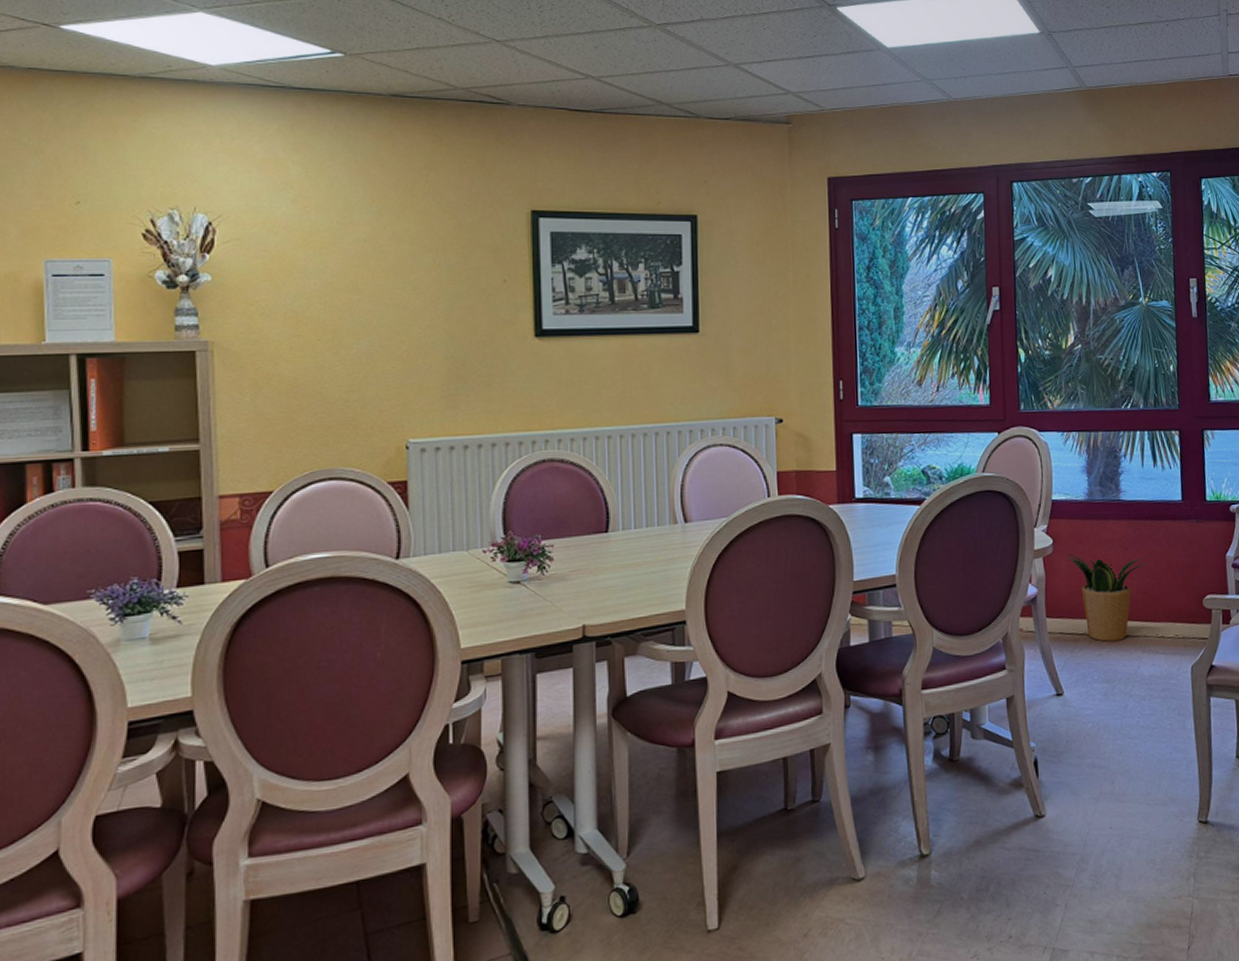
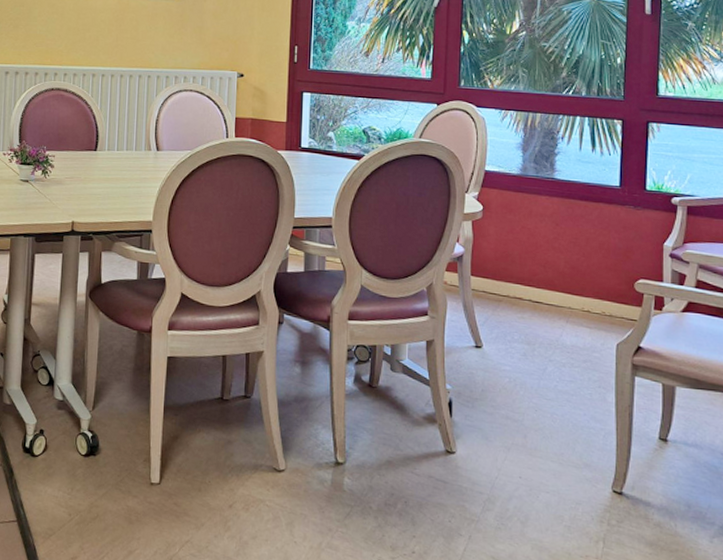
potted plant: present [1067,553,1146,642] -> none [496,220,577,308]

